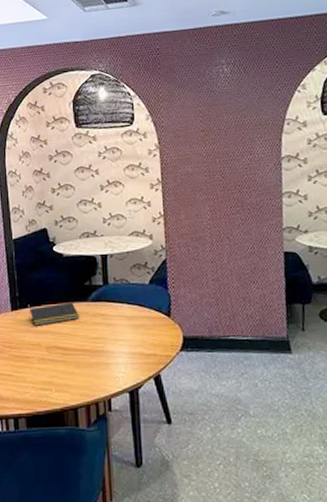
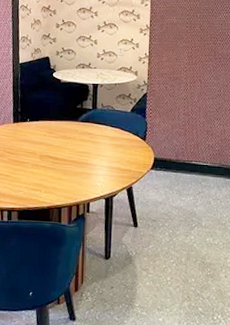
notepad: present [29,302,79,326] -> none [27,120,70,138]

